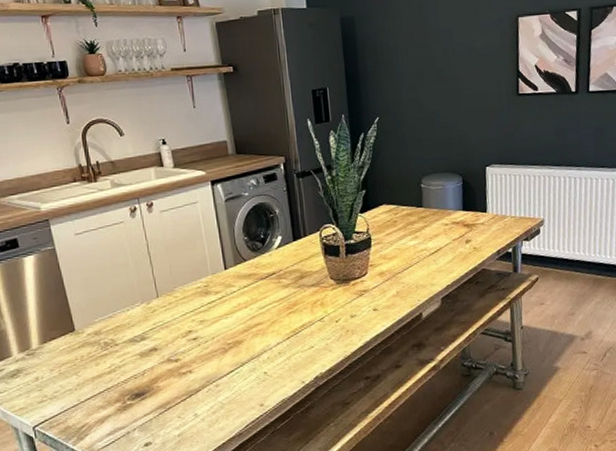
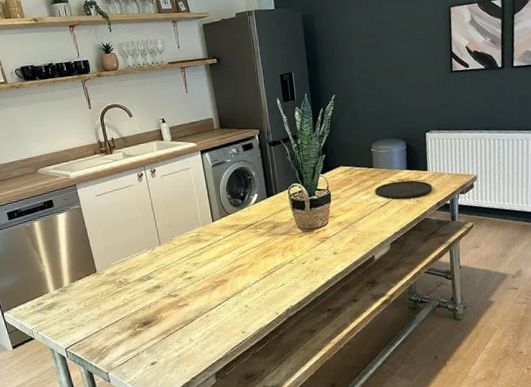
plate: none [424,223,492,246] -> present [375,180,433,200]

